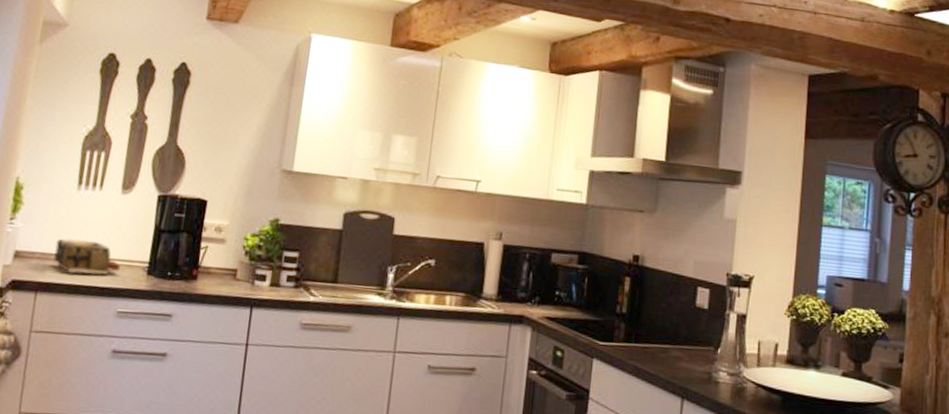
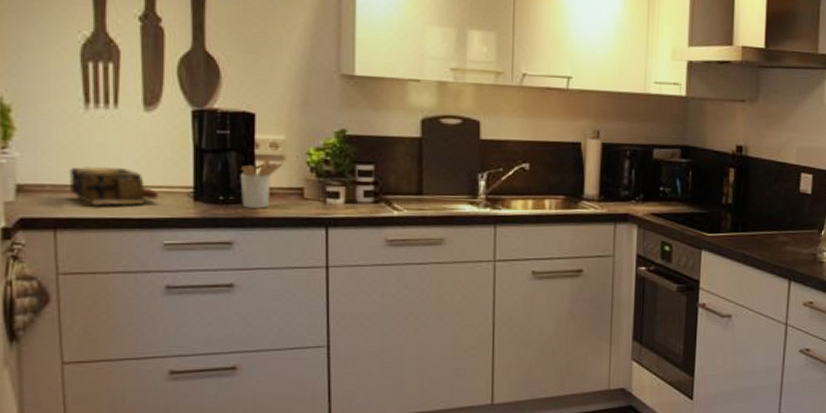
utensil holder: none [185,240,224,286] -> present [240,157,283,209]

